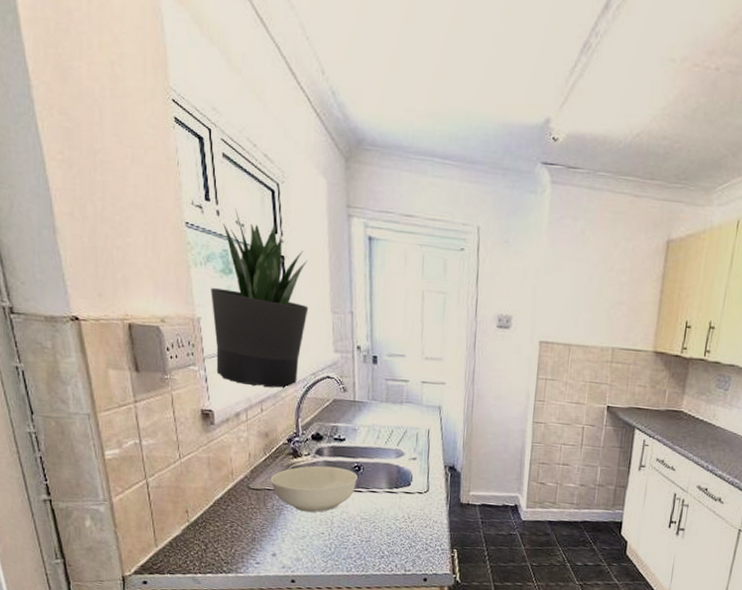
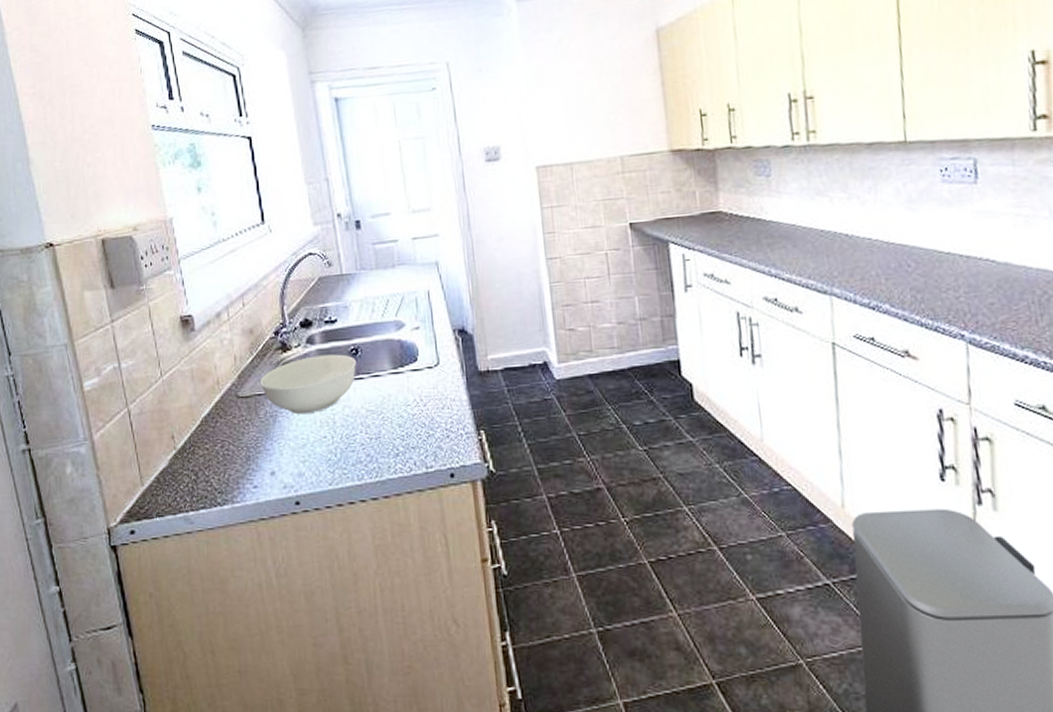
planter: present [211,209,309,388] -> none [181,101,282,280]

